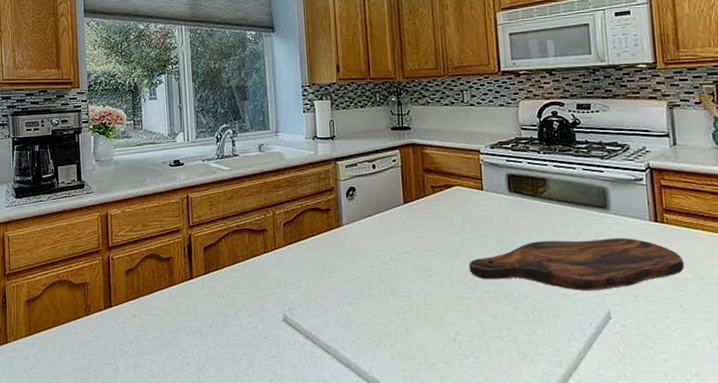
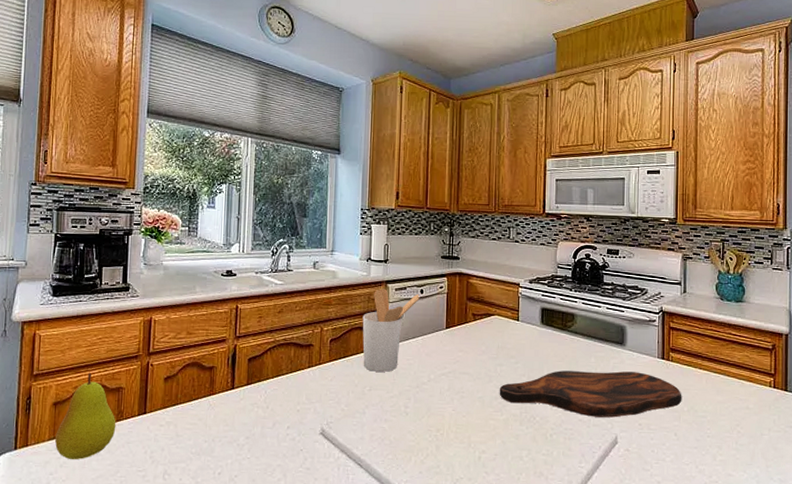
fruit: none [31,270,85,354] -> present [55,373,116,459]
utensil holder: none [314,166,372,253] -> present [362,288,420,372]

